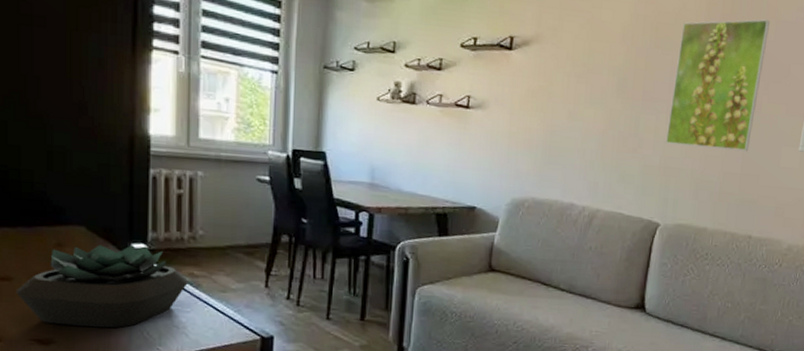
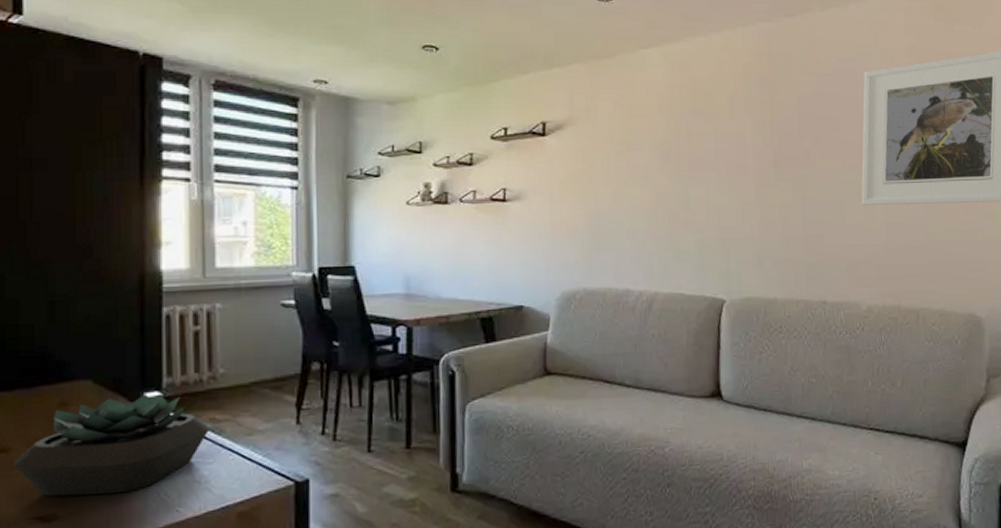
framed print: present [666,19,770,152] -> none [719,75,811,214]

